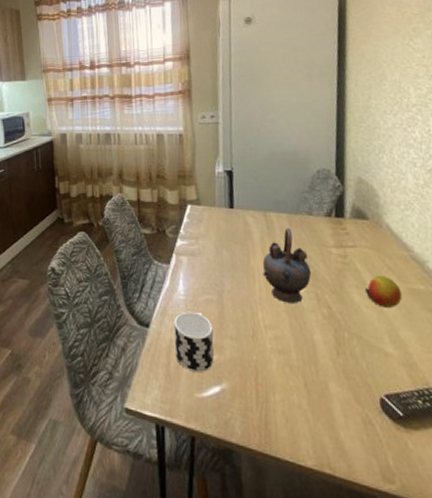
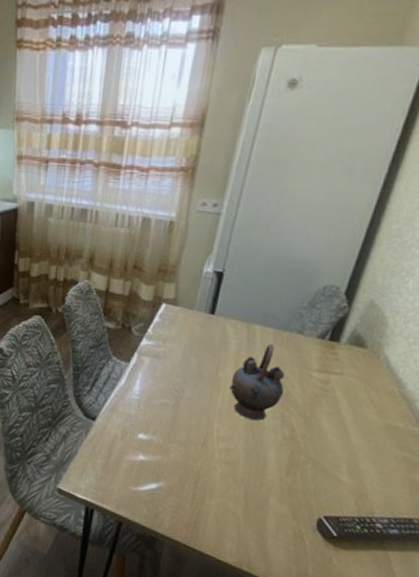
cup: present [174,311,214,373] -> none [117,411,163,469]
fruit: present [364,275,402,307] -> none [336,406,377,440]

